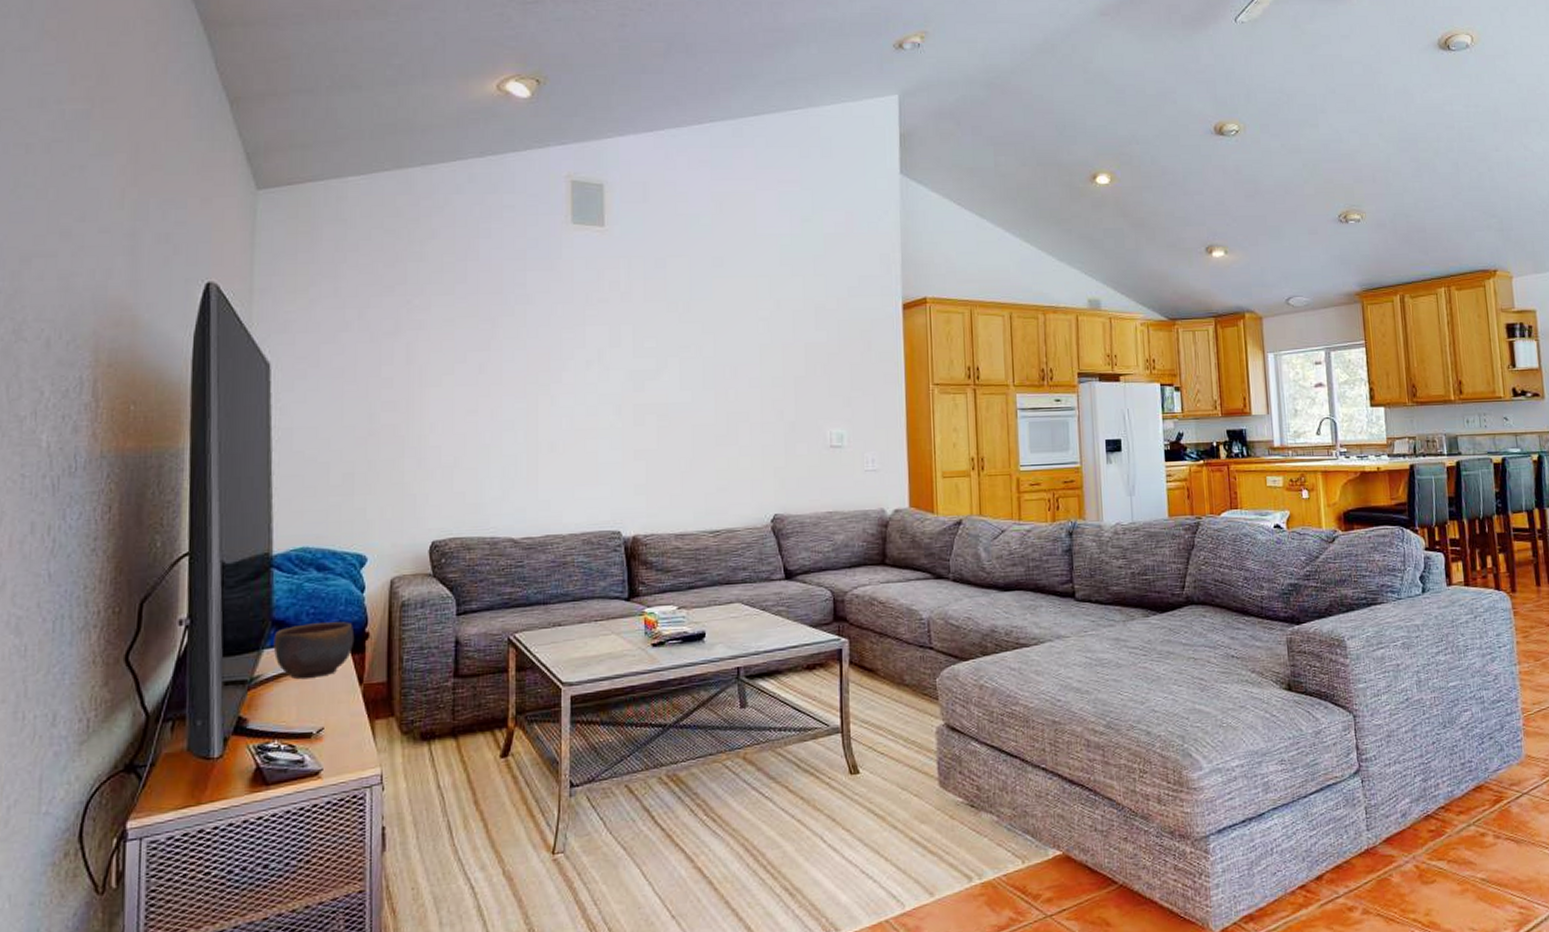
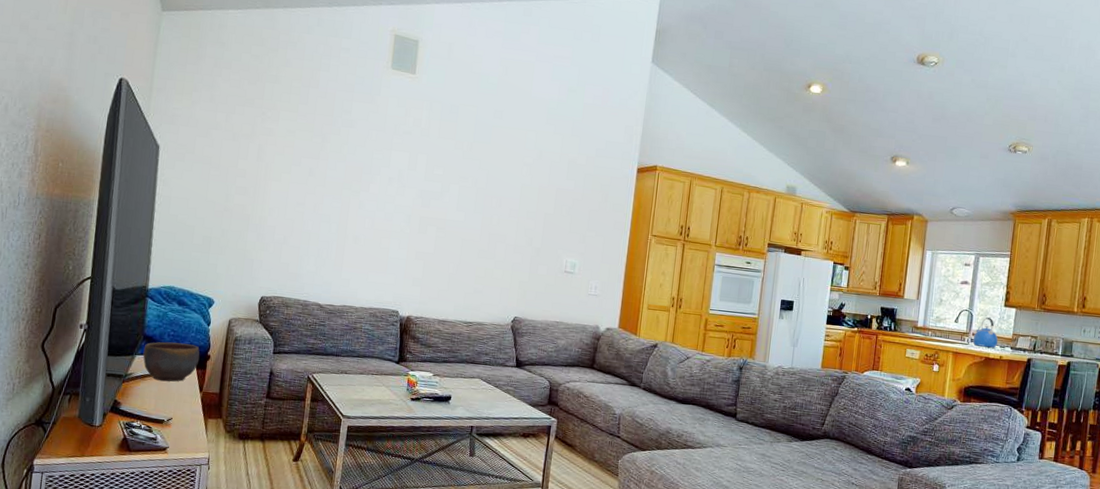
kettle: none [1341,422,1372,460] -> present [972,316,999,348]

